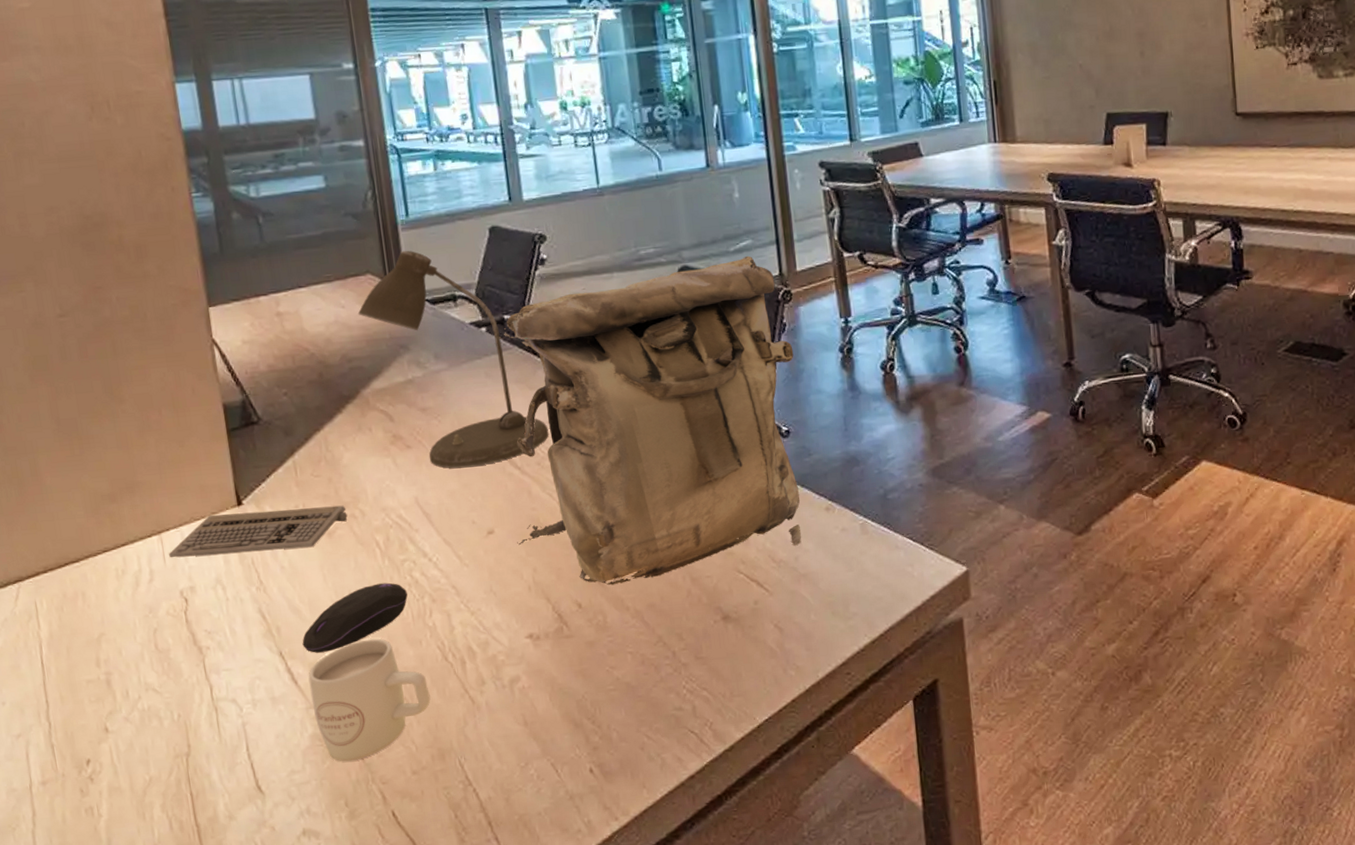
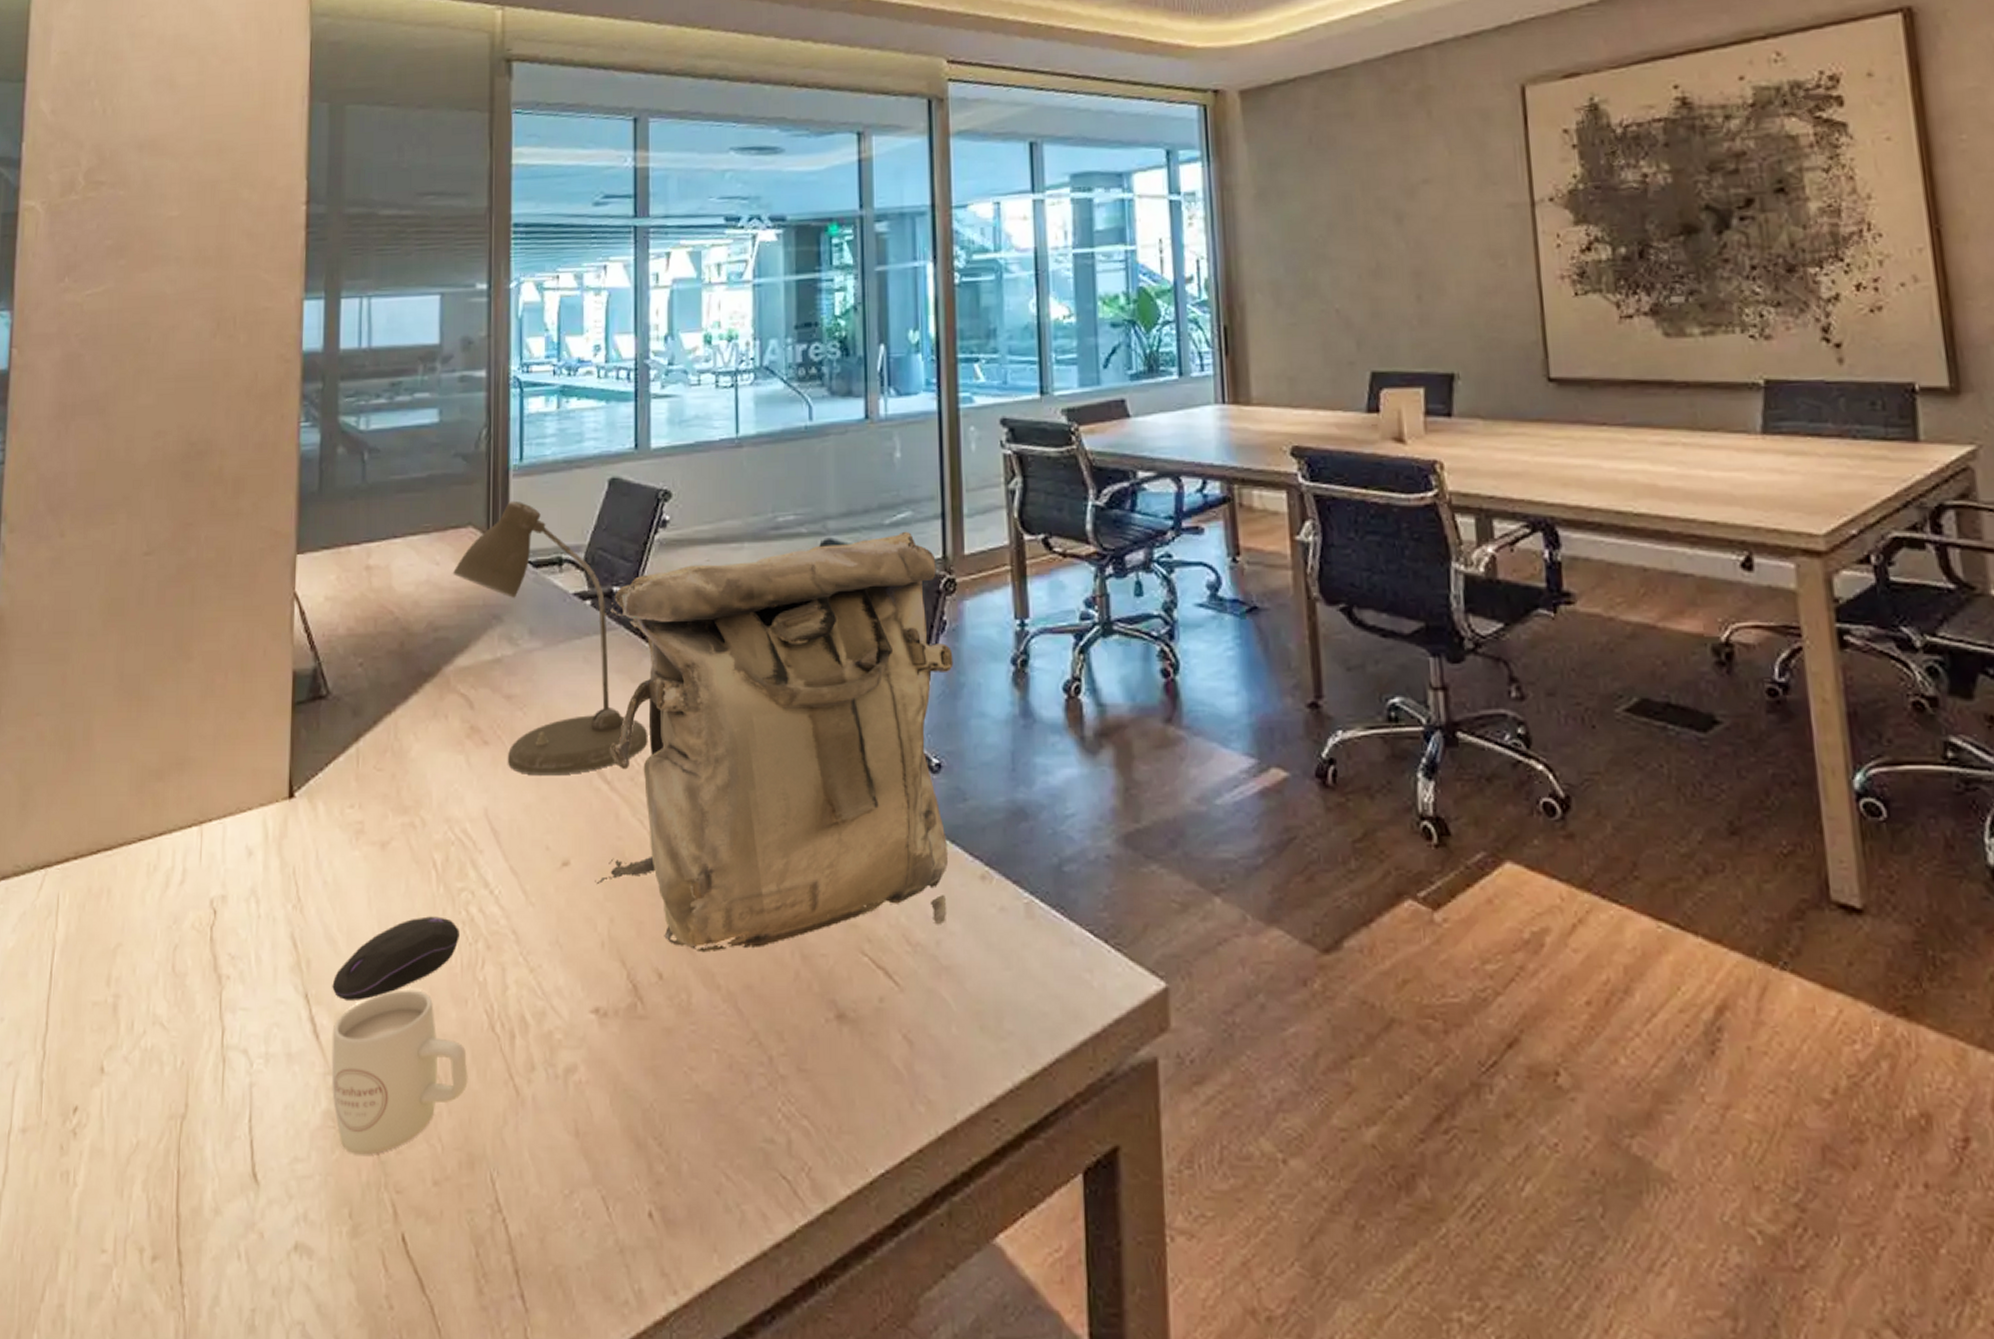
computer keyboard: present [168,505,348,558] -> none [205,807,406,859]

